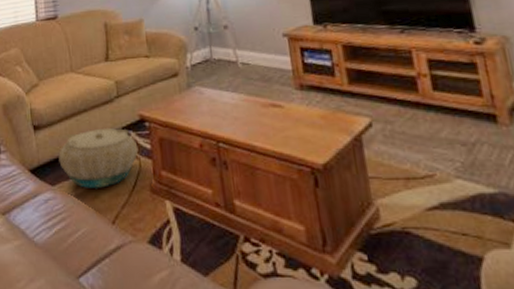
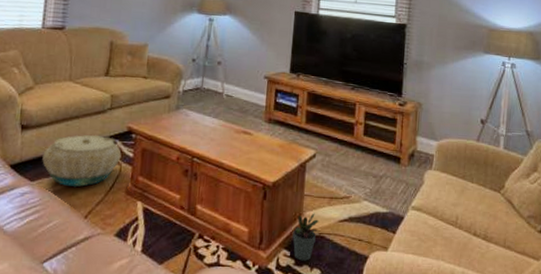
potted plant: none [364,200,402,267] -> present [292,213,320,261]

